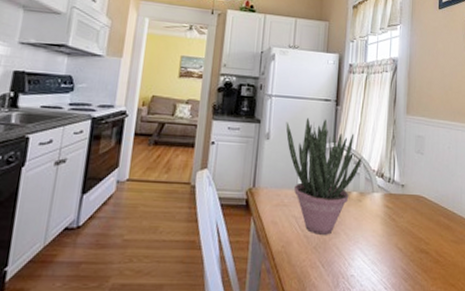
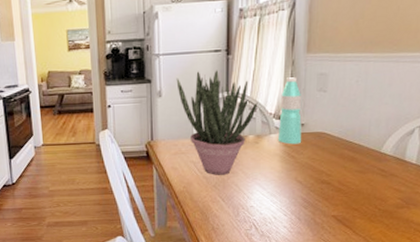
water bottle: none [380,136,402,206] -> present [278,77,302,145]

